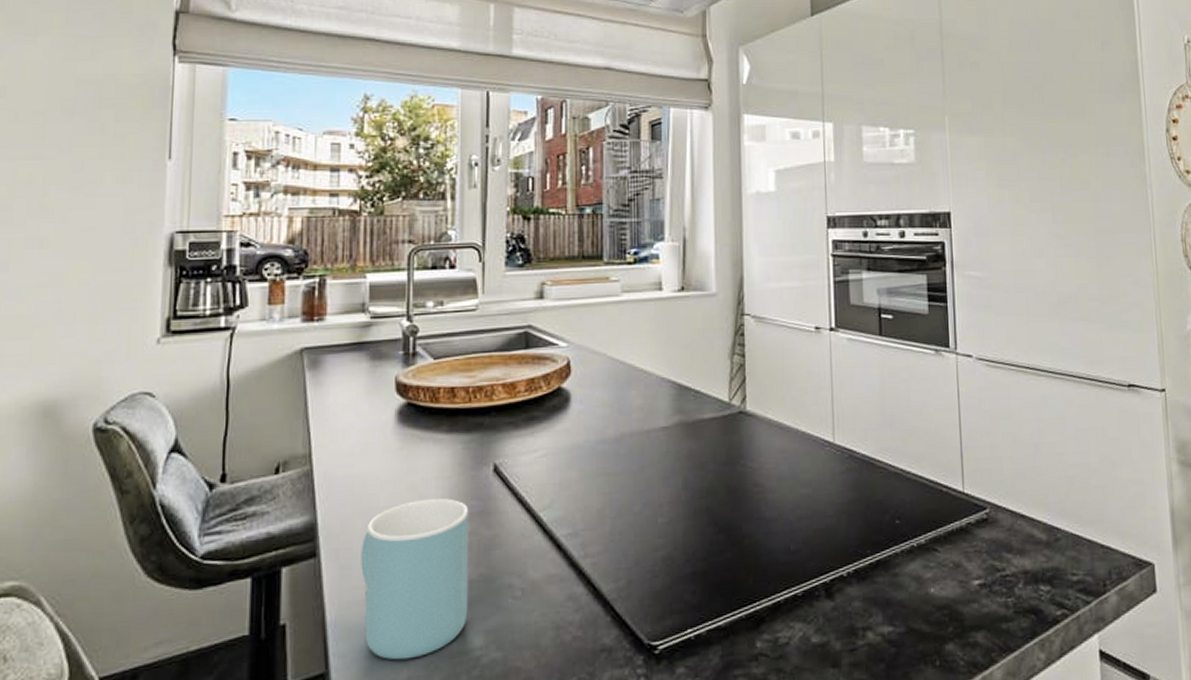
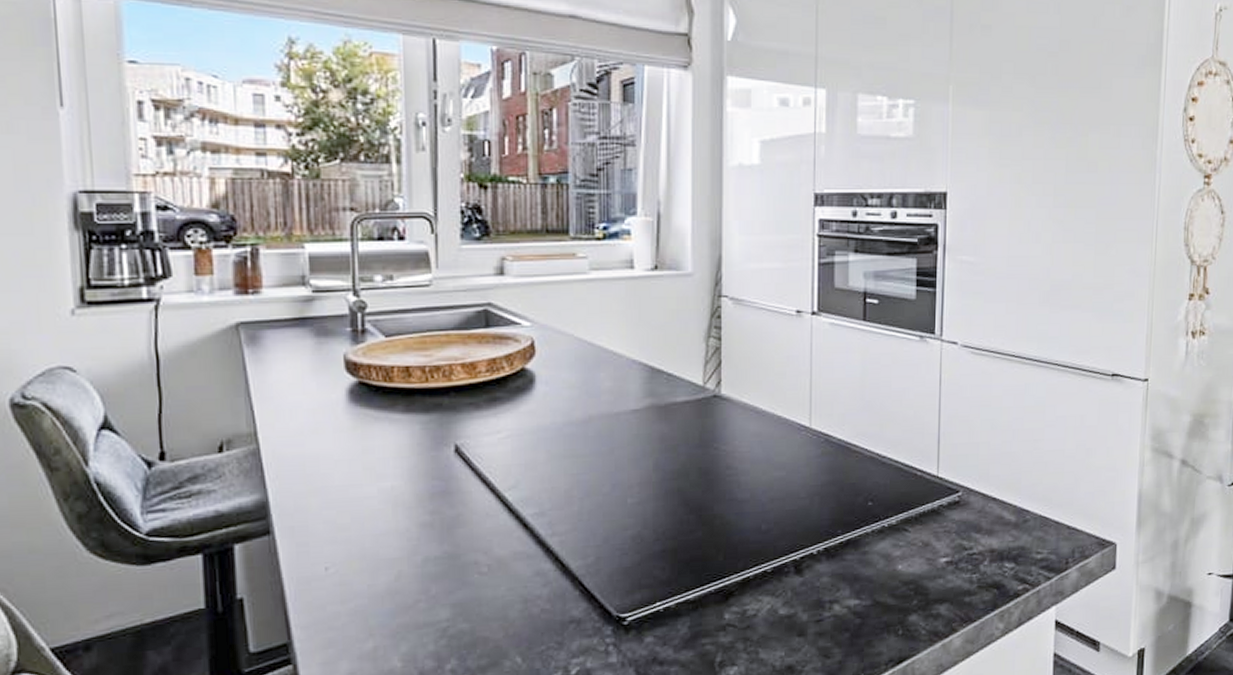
mug: present [361,498,469,661] -> none [317,478,433,632]

